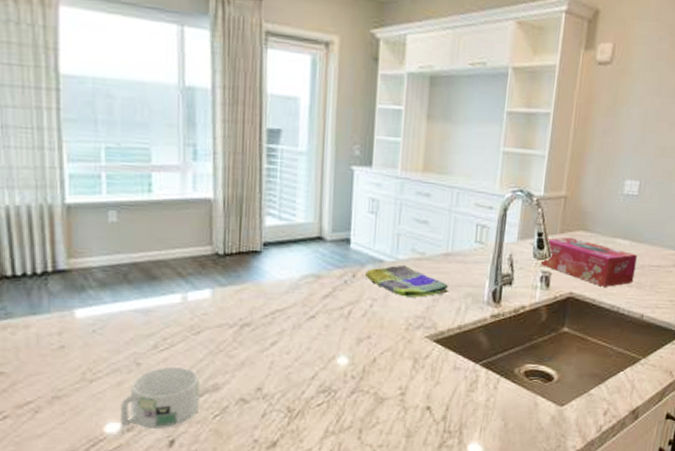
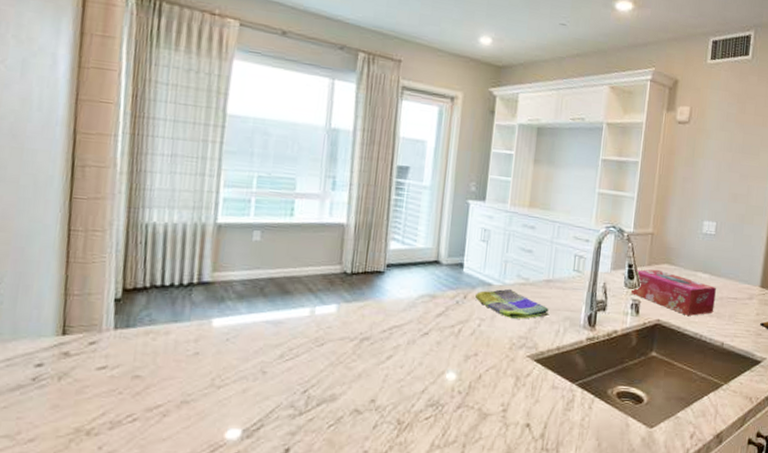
mug: present [120,366,201,430] -> none [240,375,319,438]

